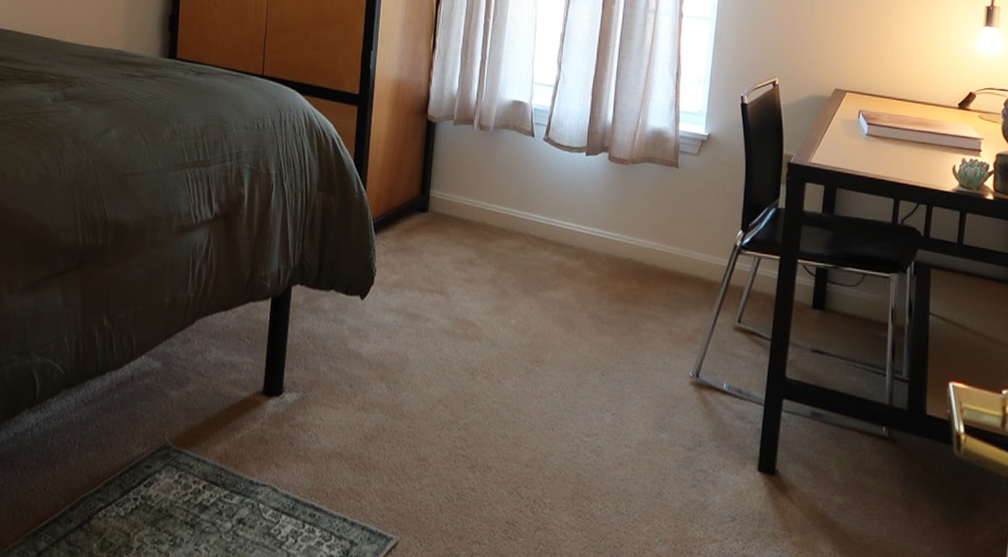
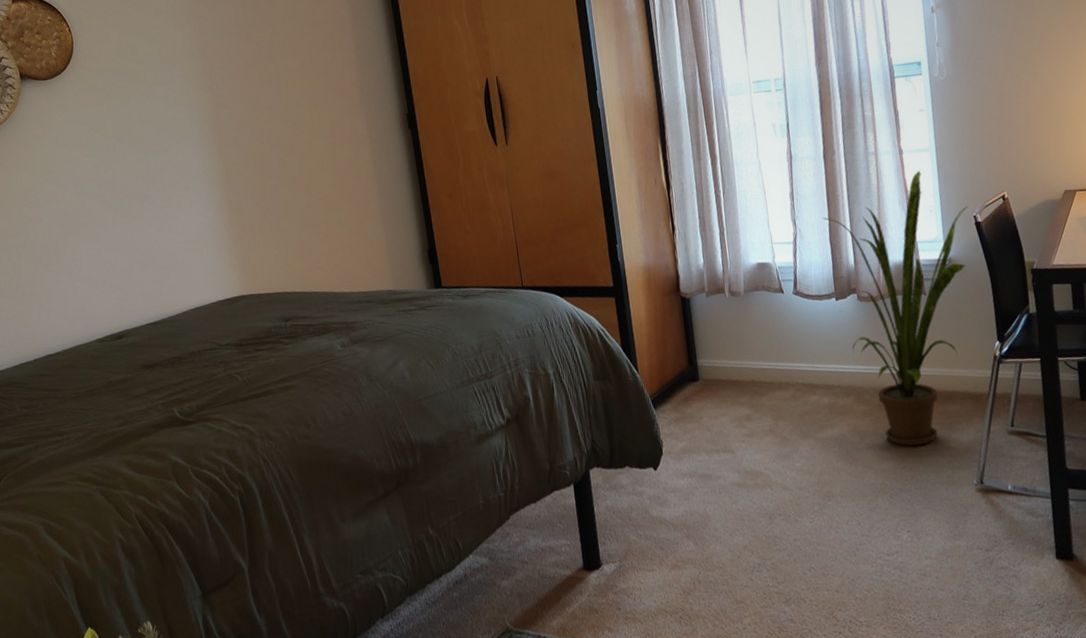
house plant: none [589,38,739,325] -> present [822,170,970,446]

